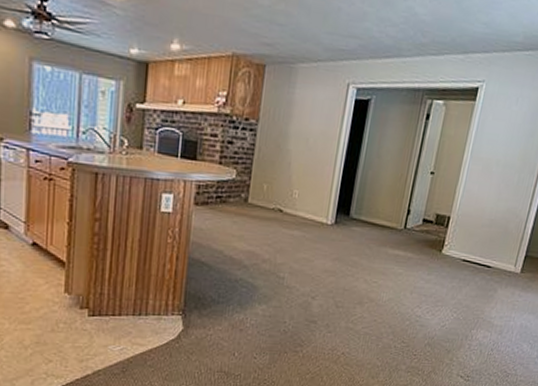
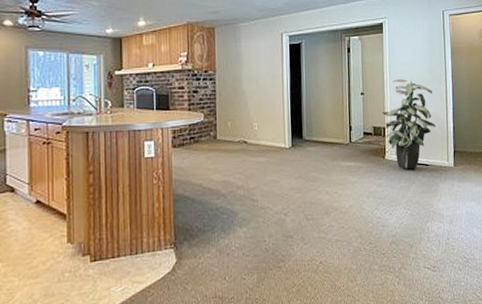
indoor plant: none [448,161,520,270] -> present [381,79,436,170]

